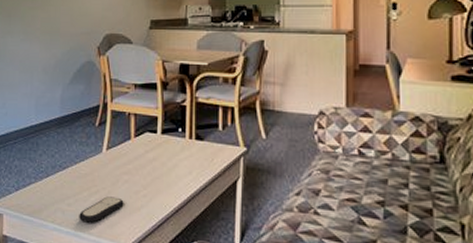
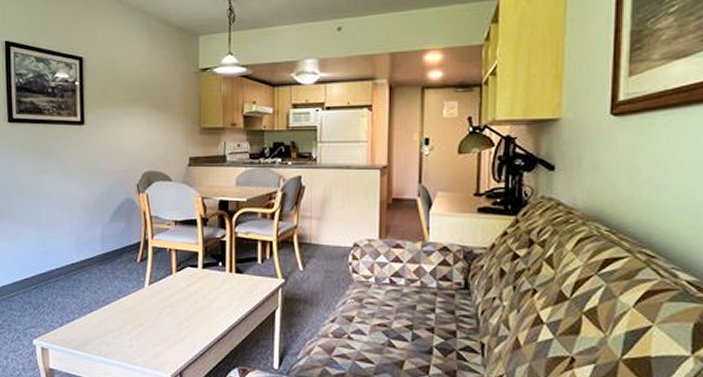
remote control: present [79,196,124,223] -> none [124,329,167,354]

